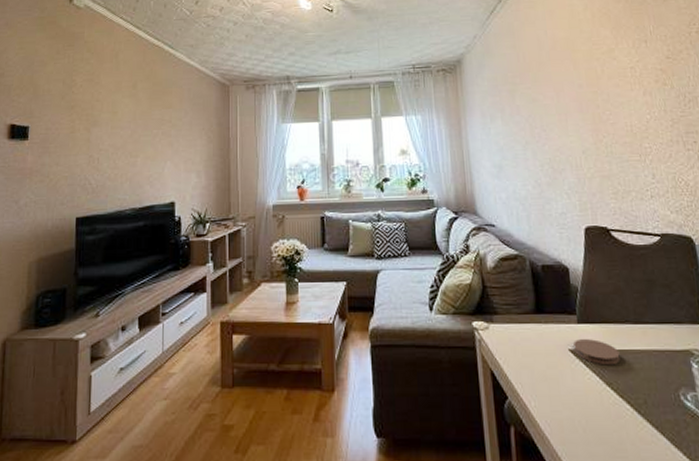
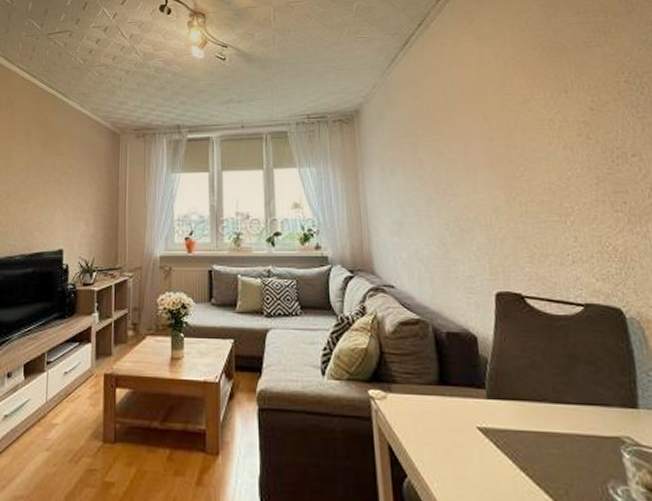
coaster: present [573,339,621,365] -> none [482,417,537,448]

